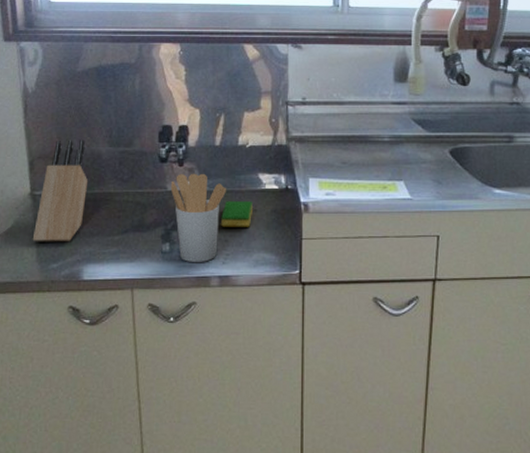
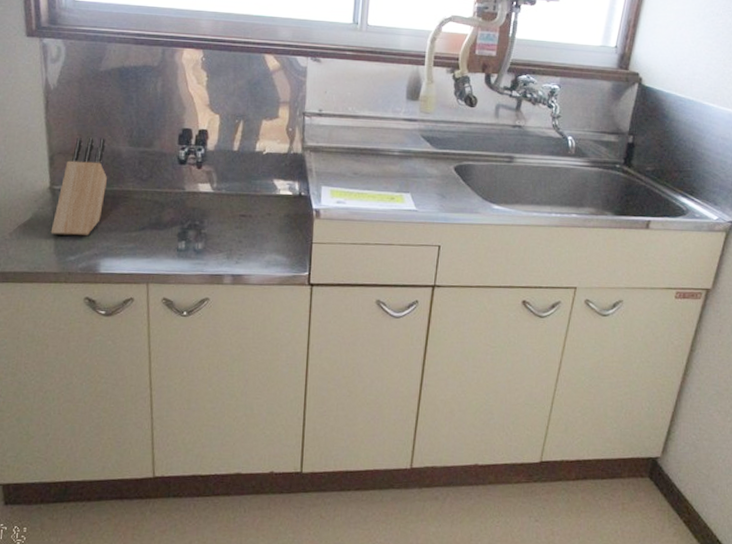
utensil holder: present [170,173,226,263] -> none [188,176,242,262]
dish sponge: present [221,201,253,227] -> none [236,204,267,230]

